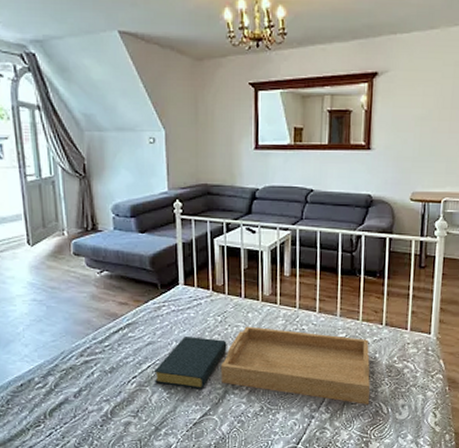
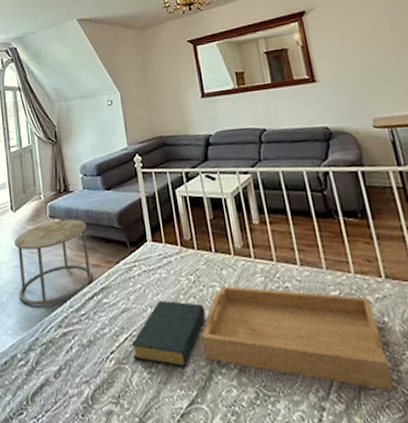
side table: none [31,258,119,337] -> present [14,219,93,306]

